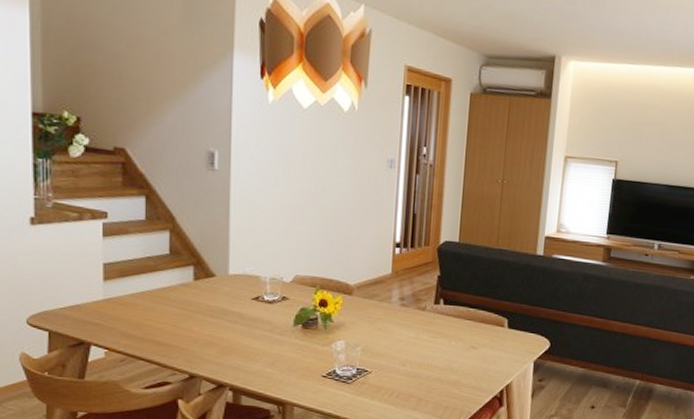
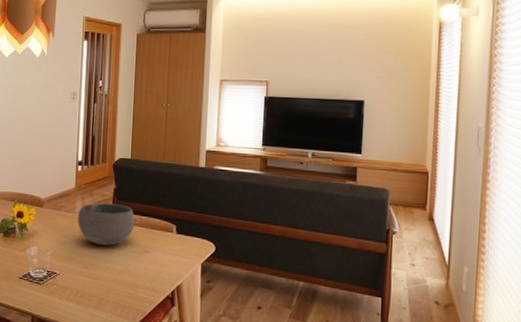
bowl: none [393,292,462,341] -> present [77,203,135,246]

